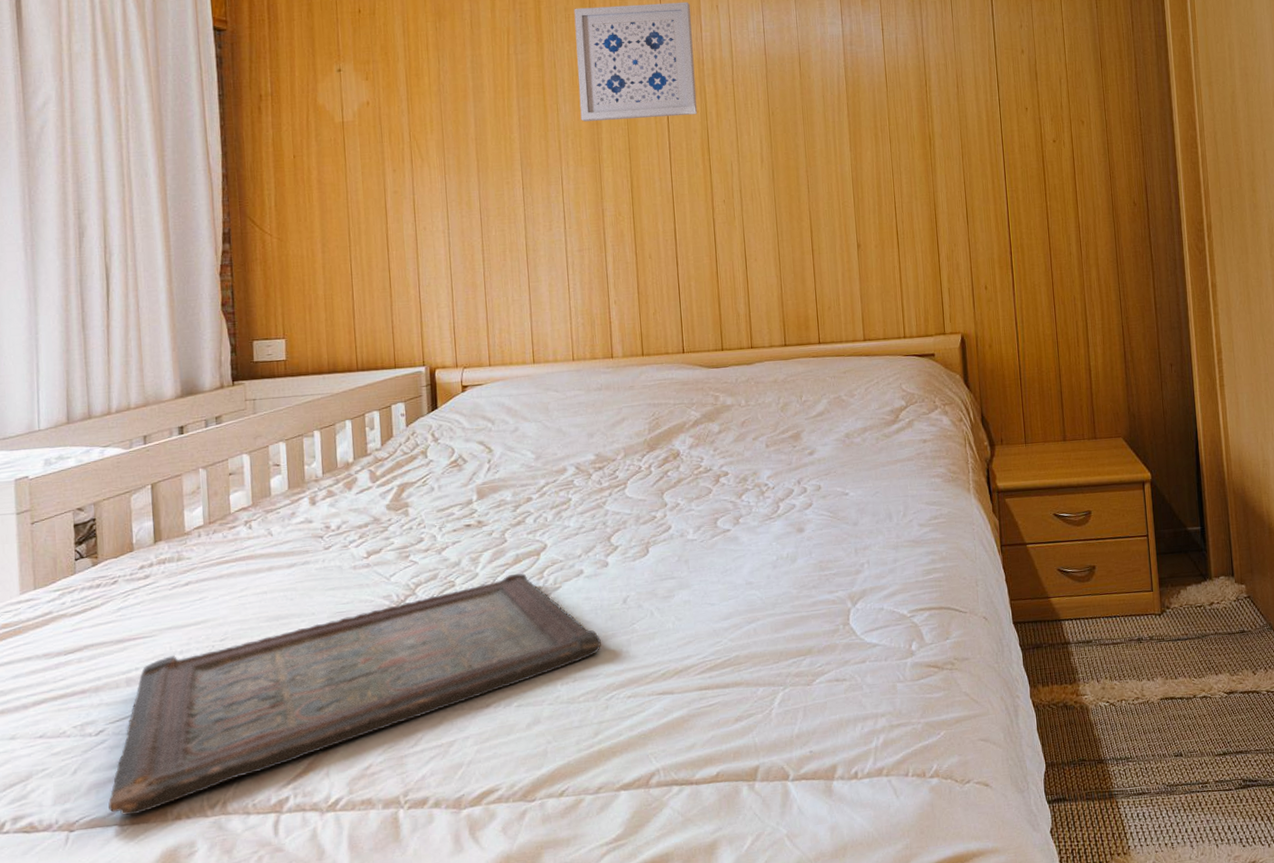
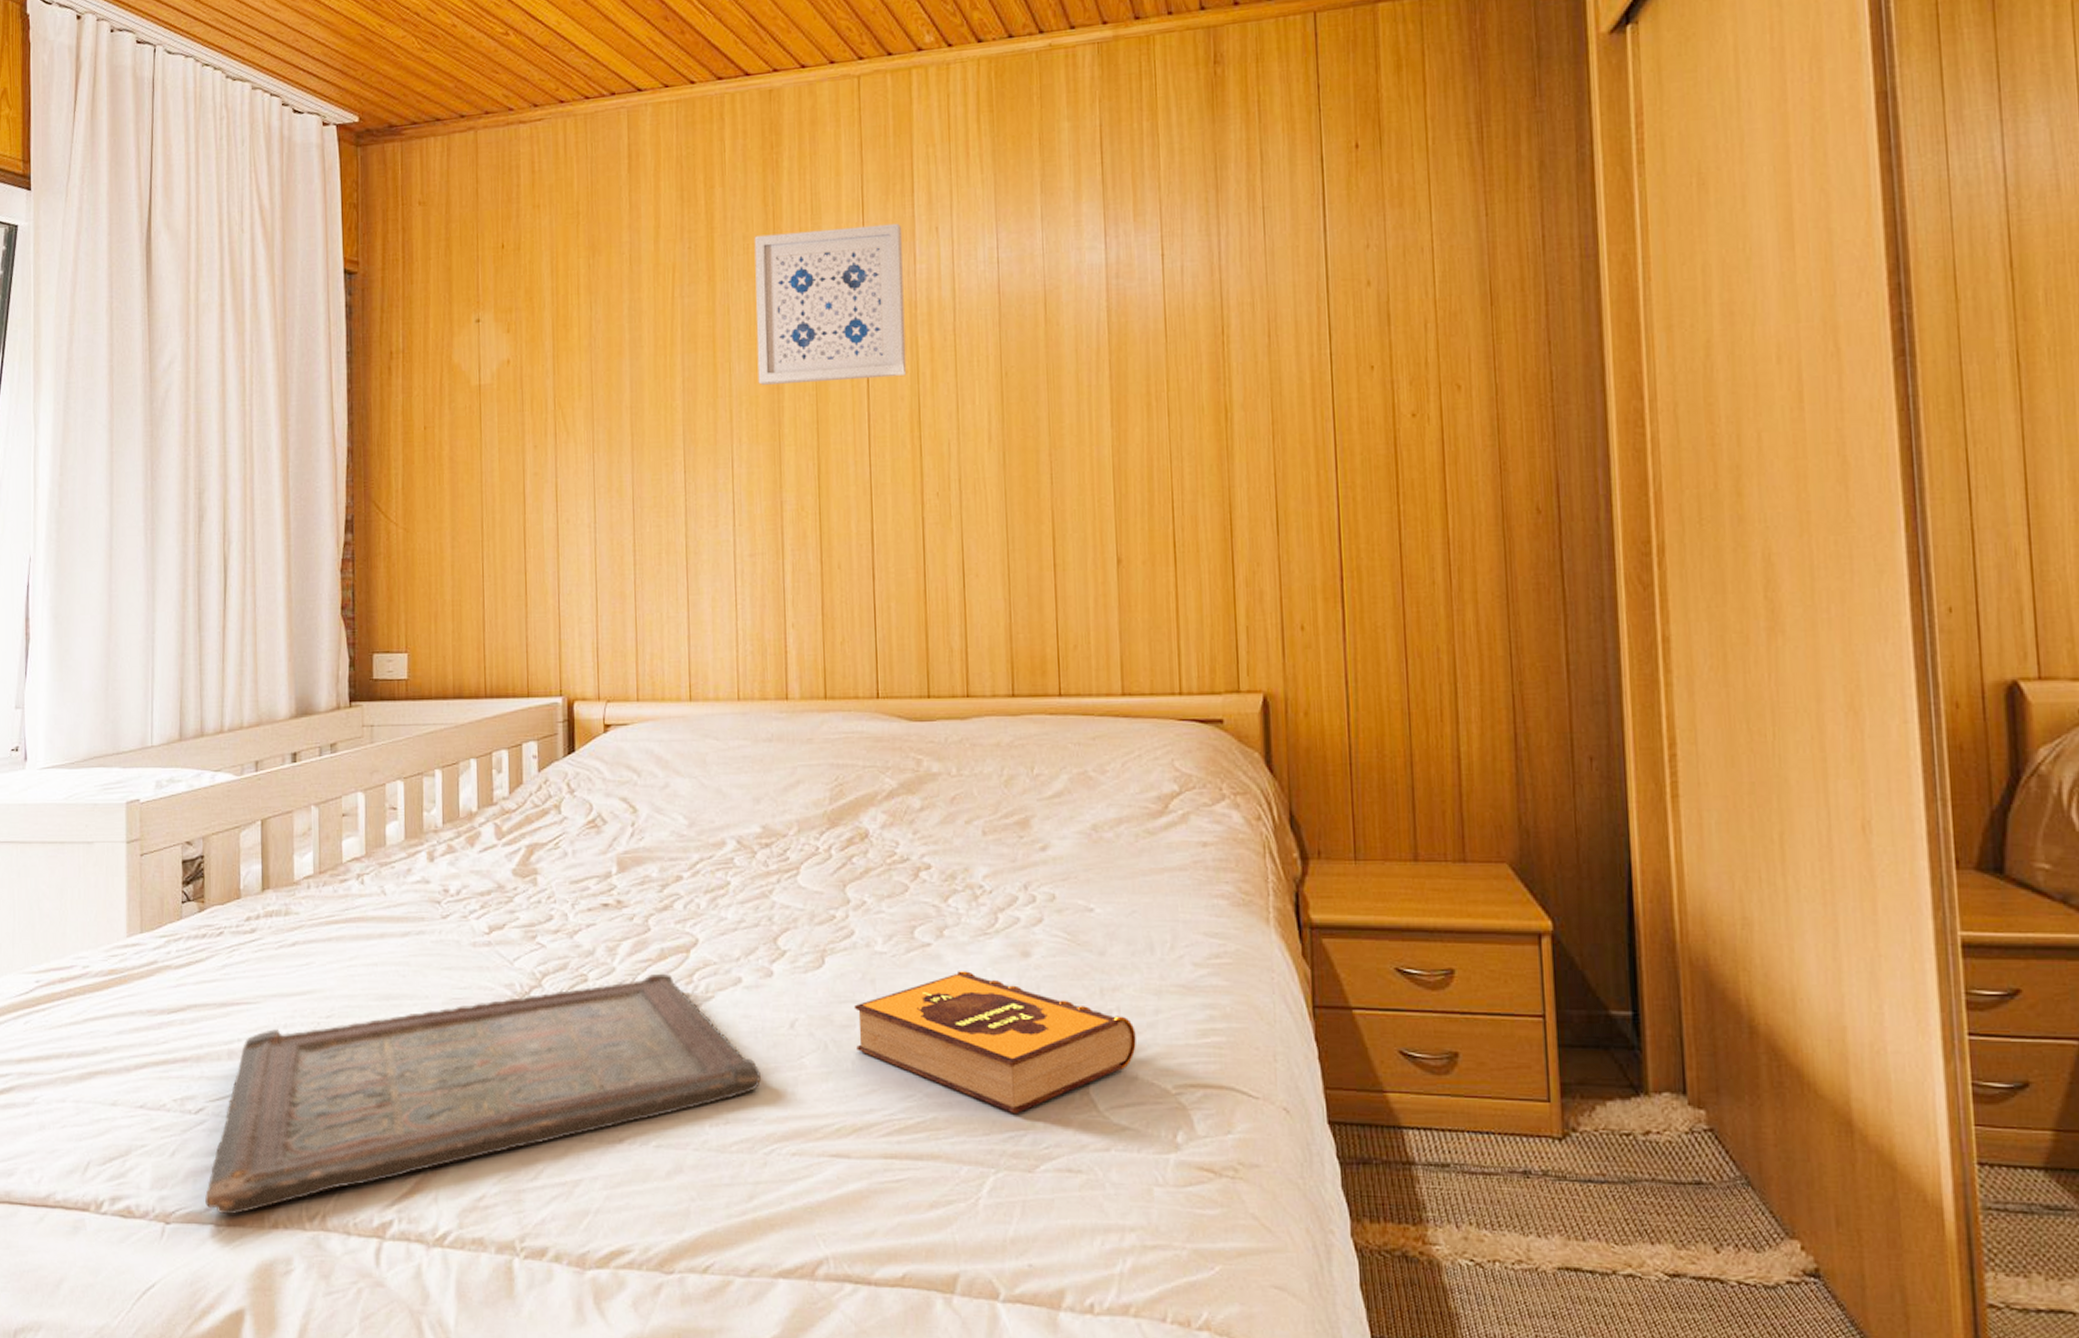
hardback book: none [672,547,882,646] -> present [853,971,1136,1115]

